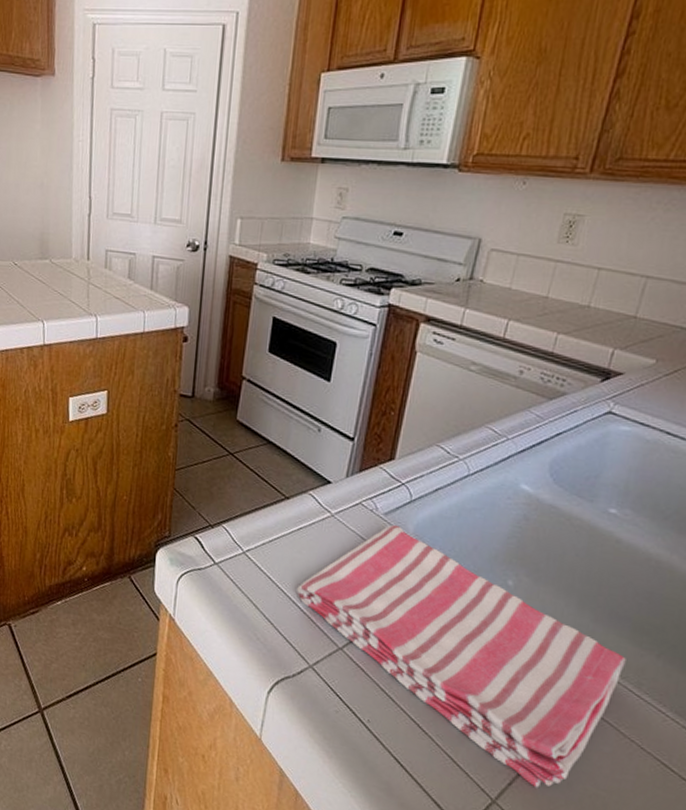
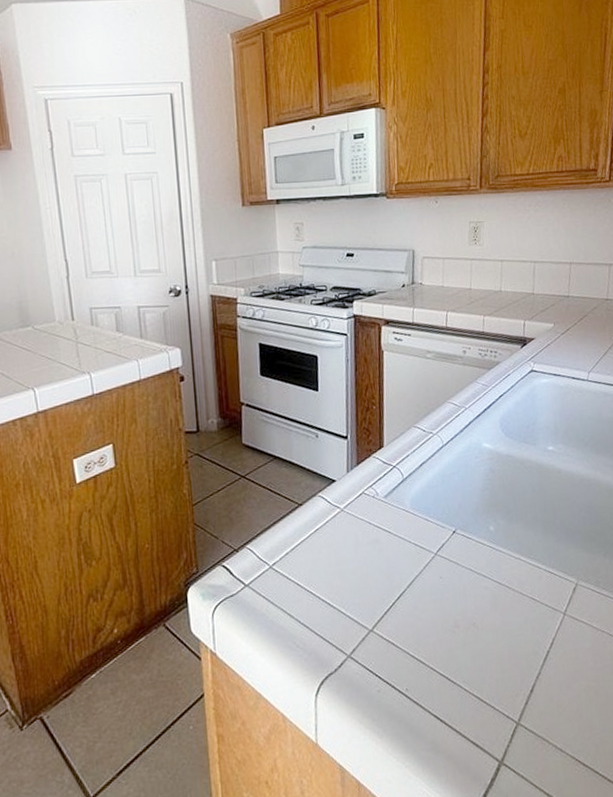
dish towel: present [297,524,626,788] -> none [324,504,585,699]

